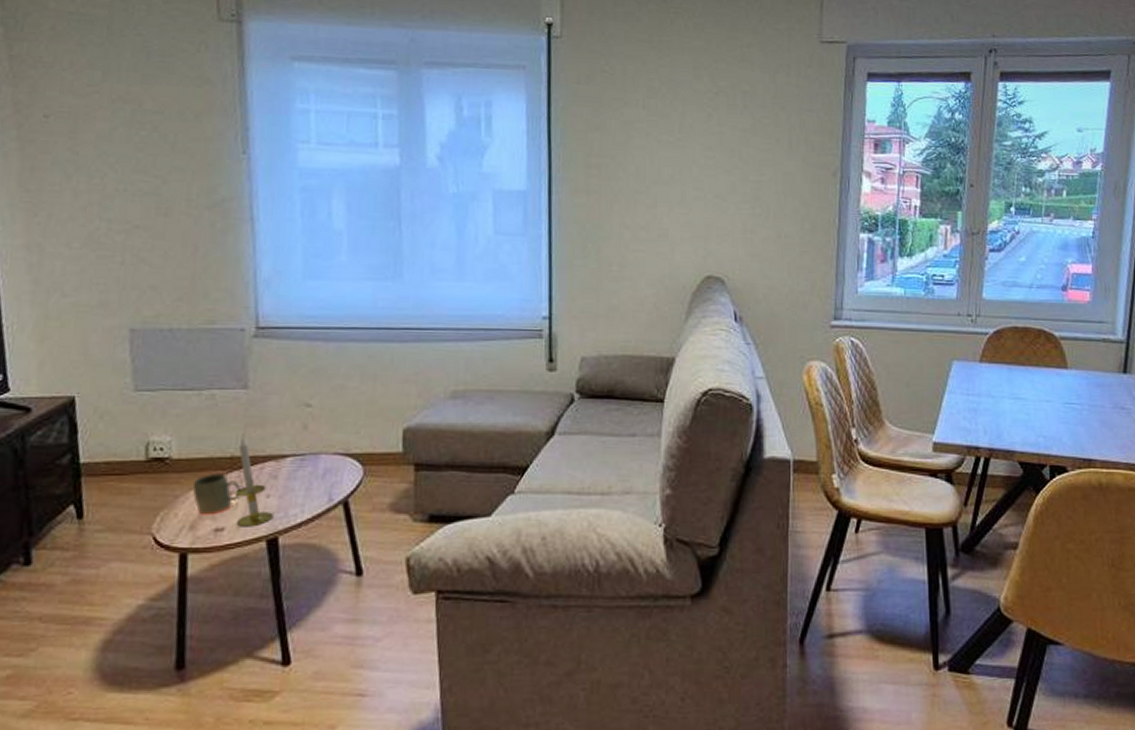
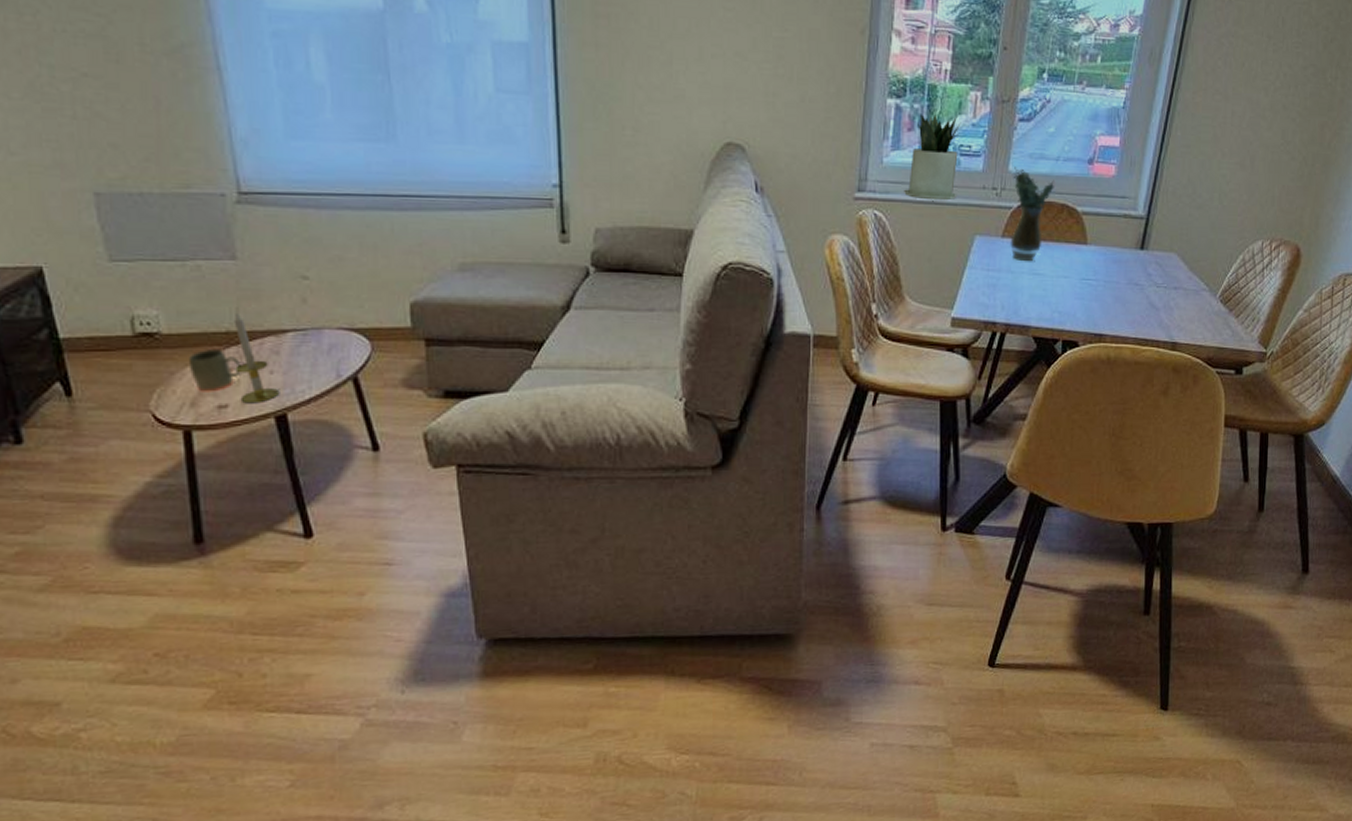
planter: none [880,246,933,328] -> present [904,114,961,201]
vase: none [987,294,1030,387] -> present [1010,166,1054,262]

